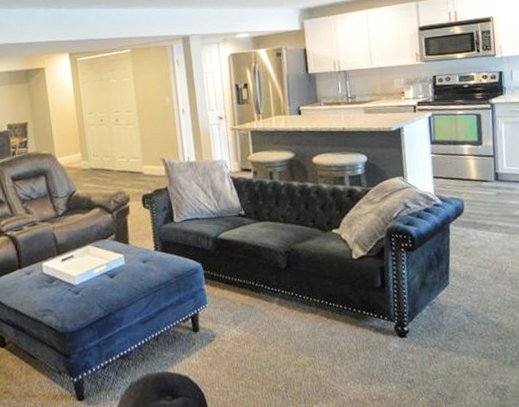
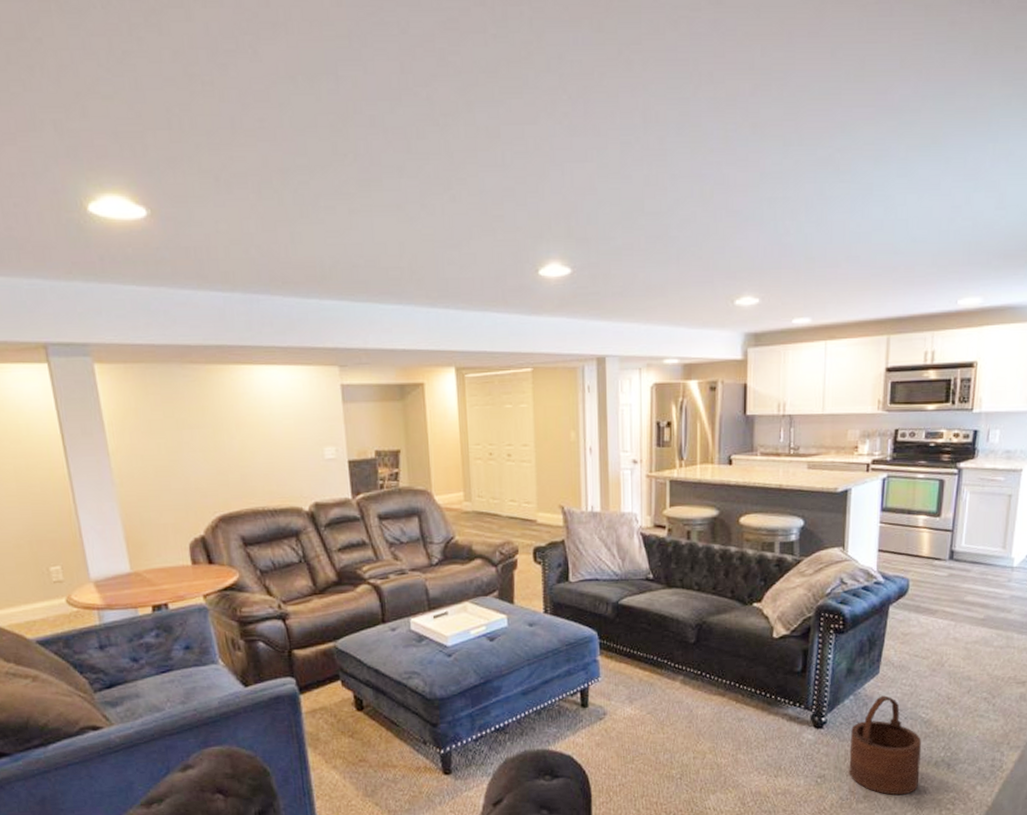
wooden bucket: none [431,303,499,395] -> present [849,695,921,796]

